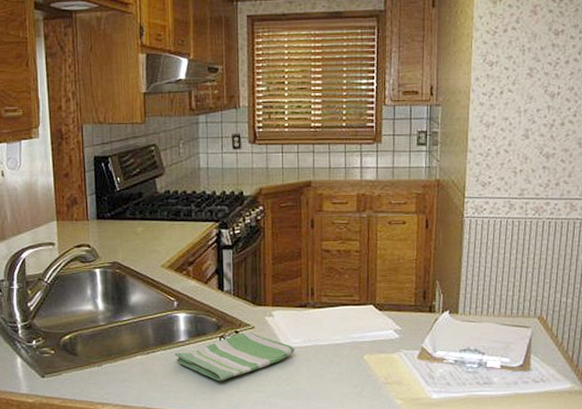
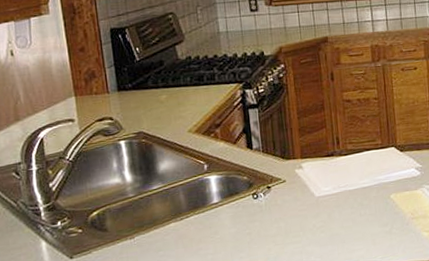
dish towel: present [174,331,295,381] -> none [208,185,327,238]

